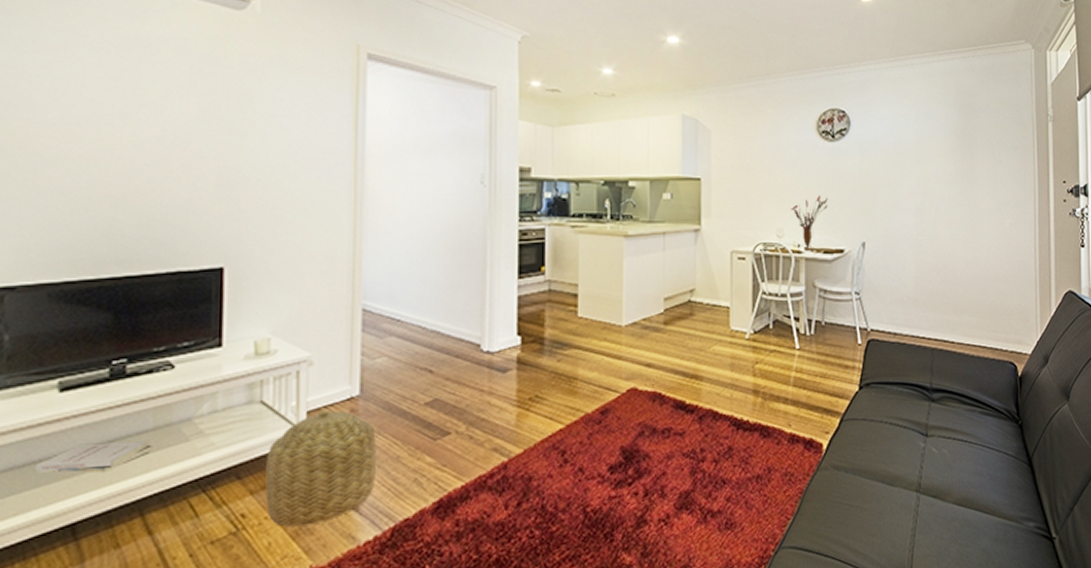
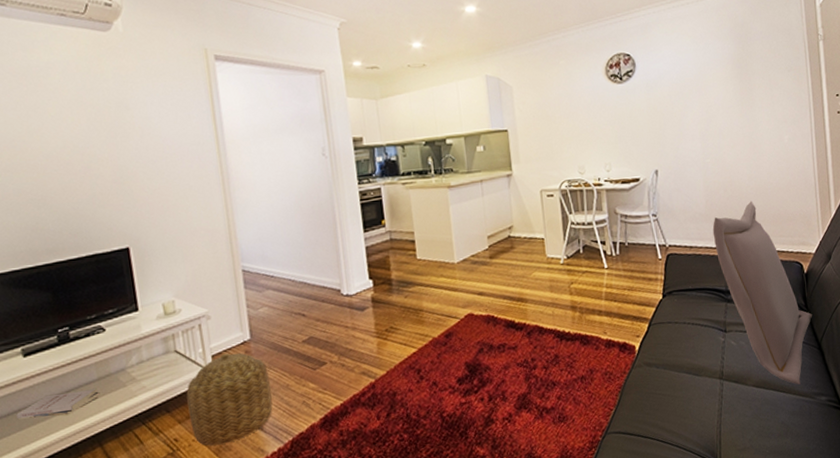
bouquet: present [790,195,828,251] -> none [588,133,622,183]
cushion: none [921,288,1025,506] -> present [712,201,813,385]

